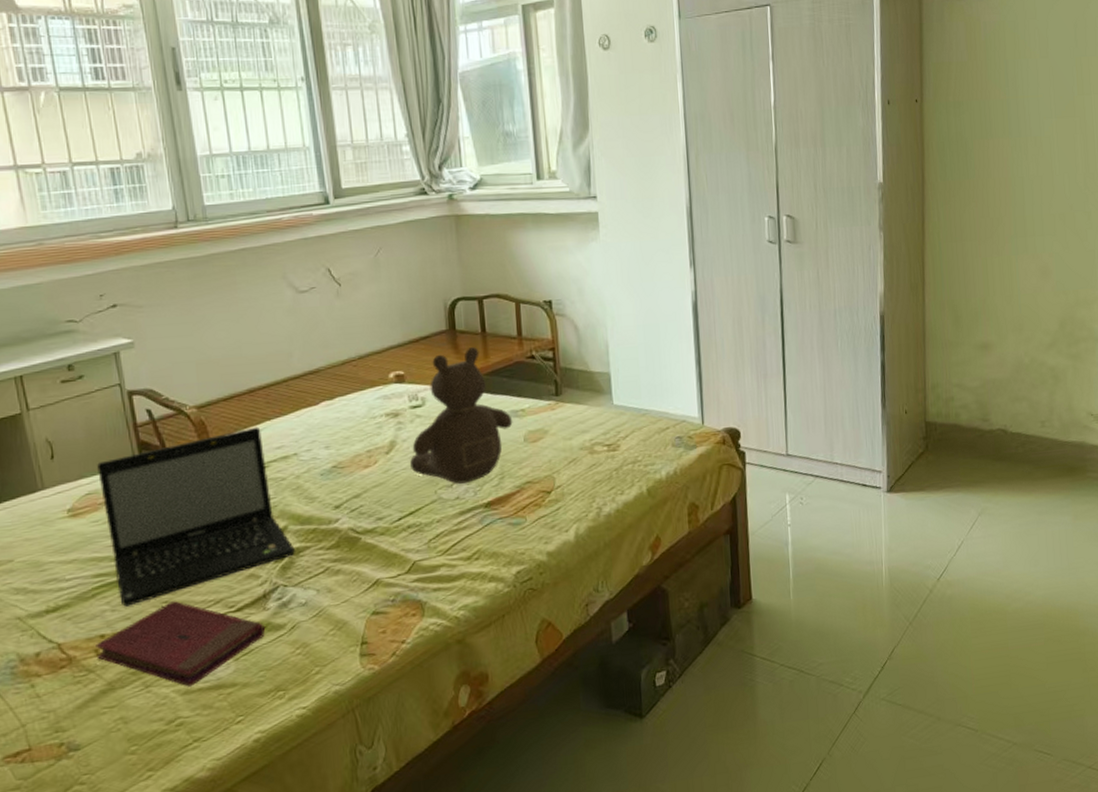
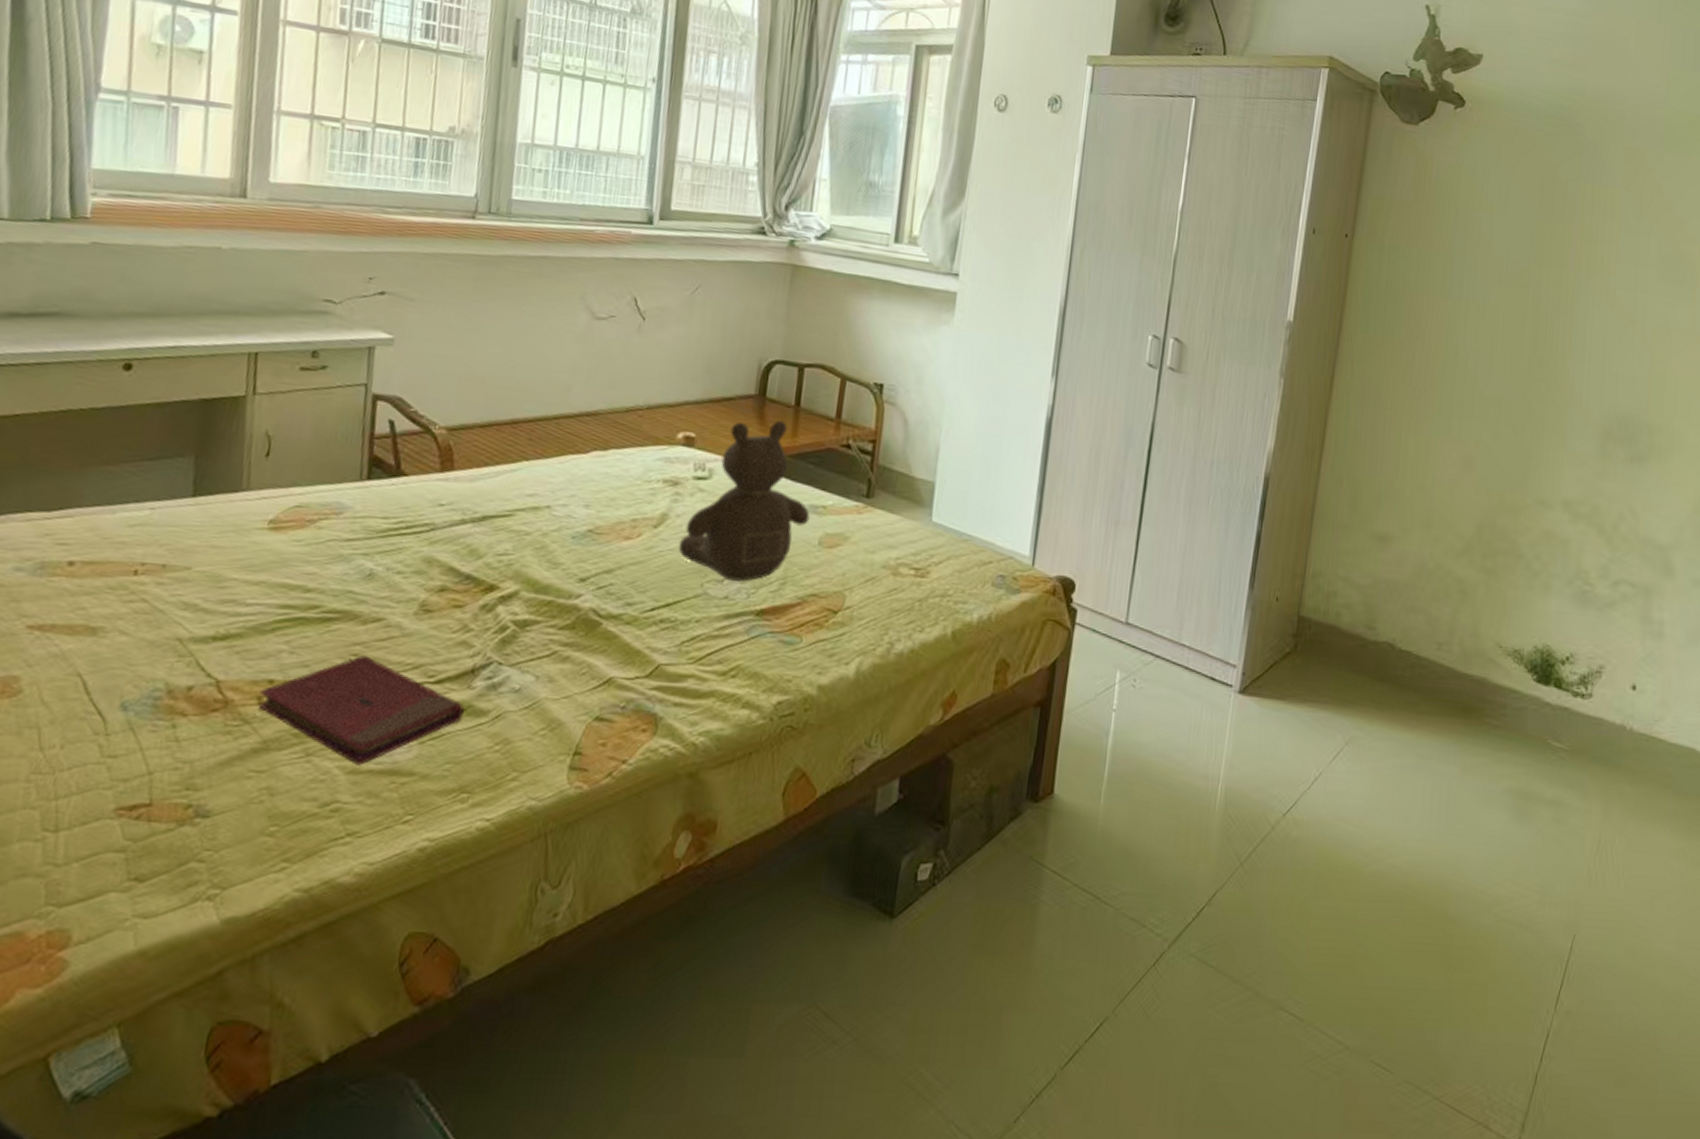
laptop: present [97,426,296,607] -> none [303,465,523,651]

